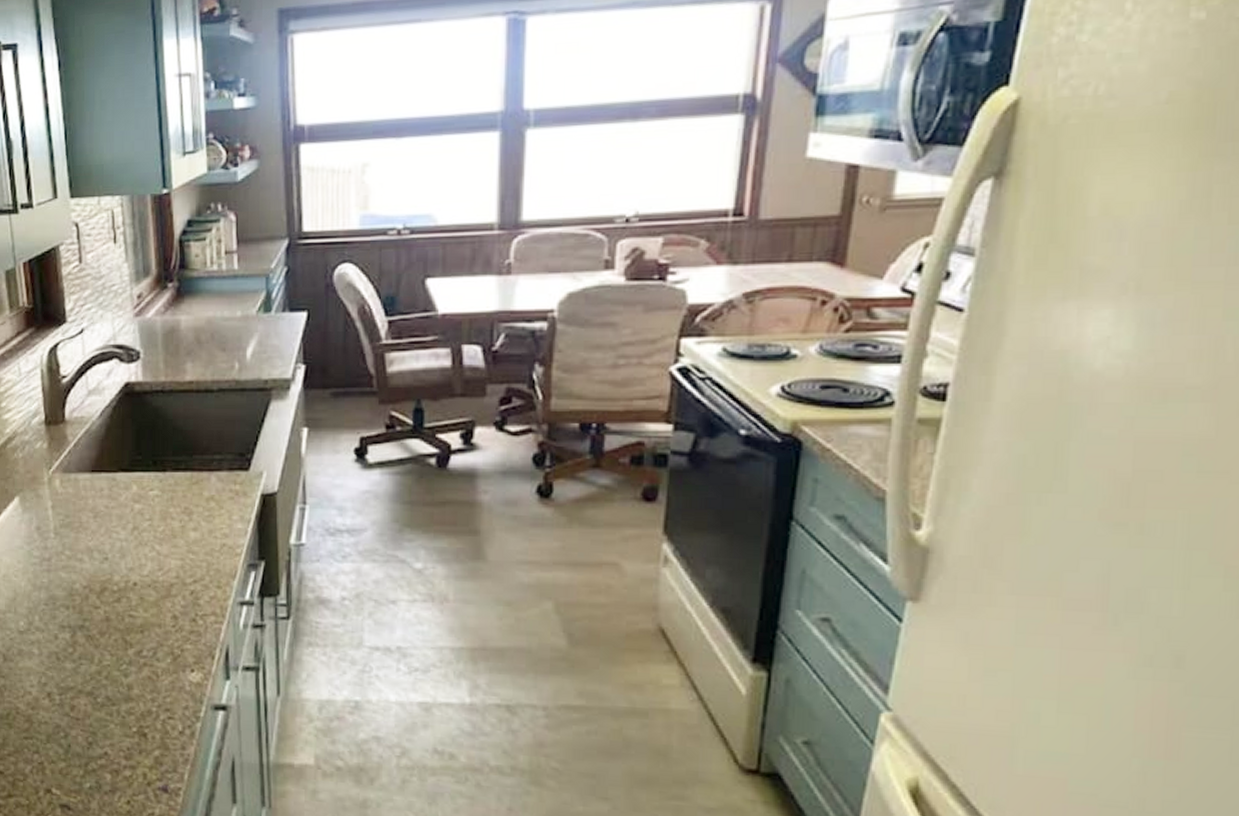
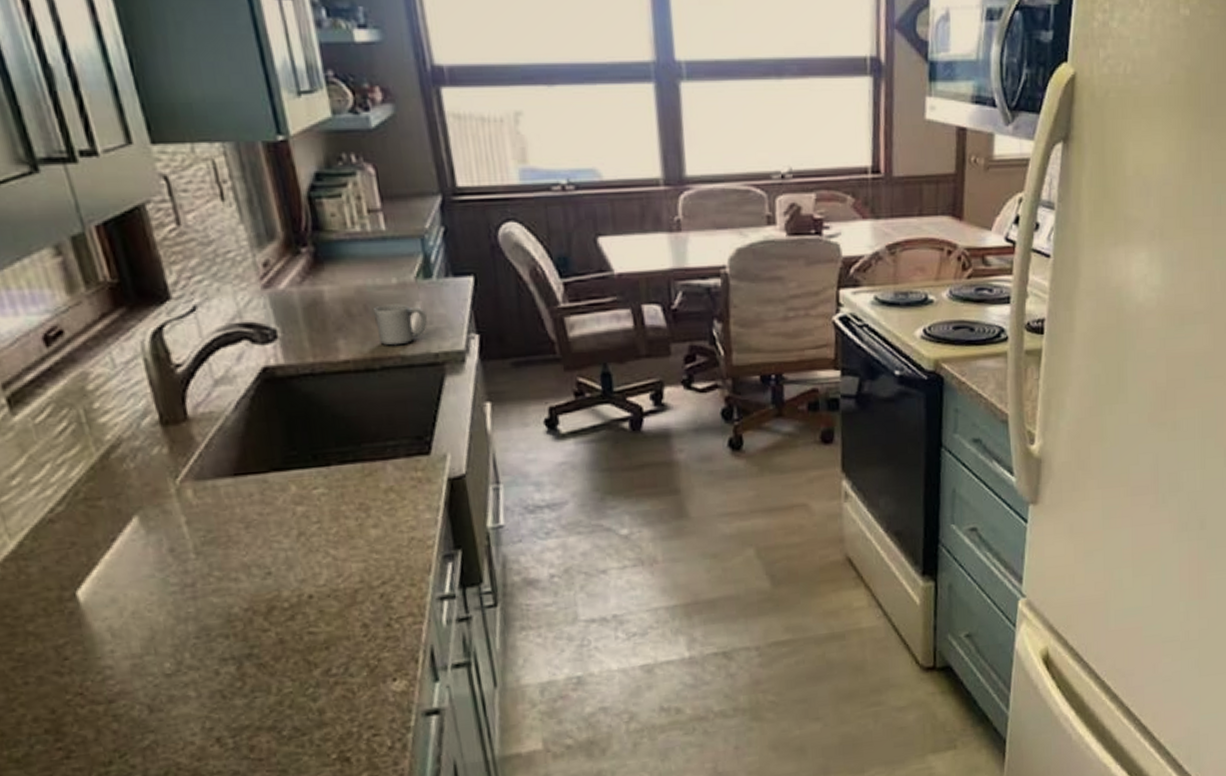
mug: none [219,334,262,371] -> present [374,303,427,346]

